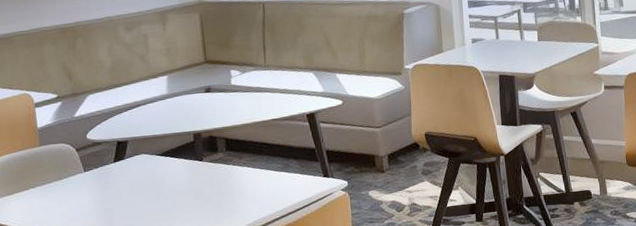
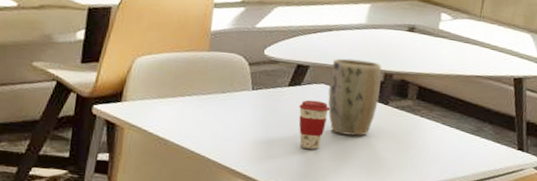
coffee cup: none [127,169,154,213] -> present [299,100,329,150]
plant pot: none [146,125,194,195] -> present [328,58,382,136]

